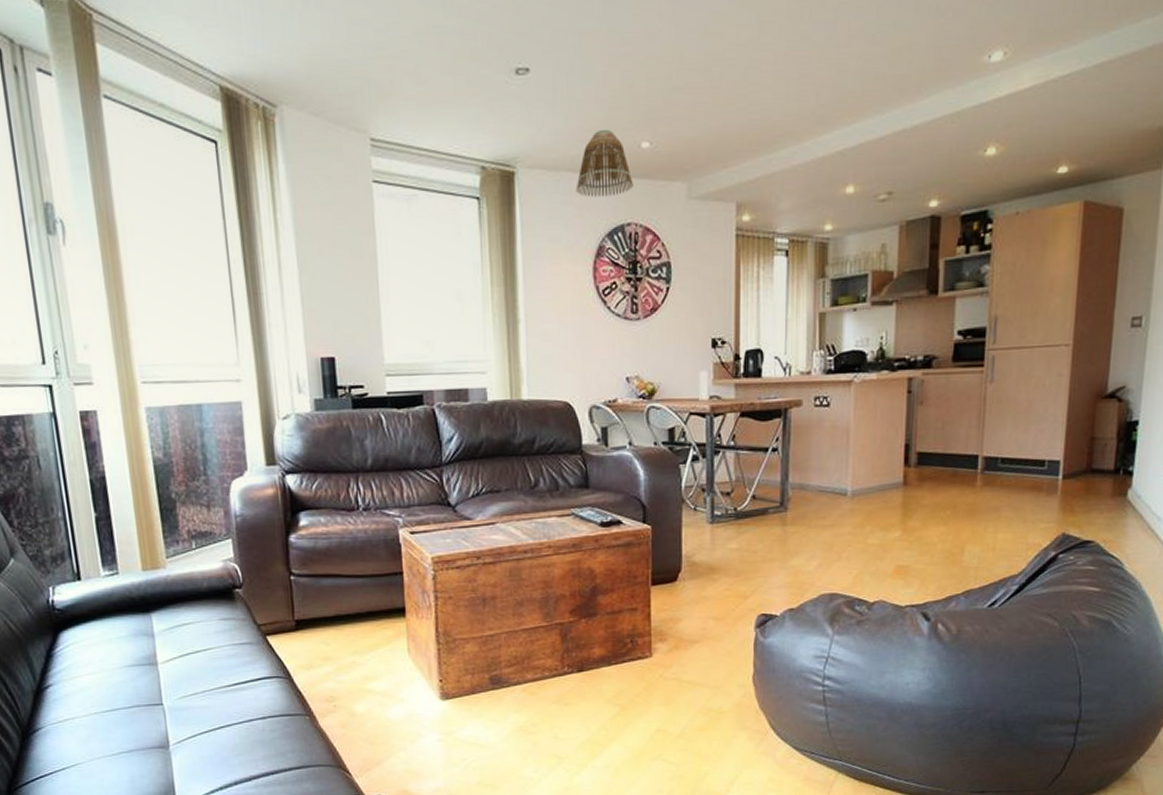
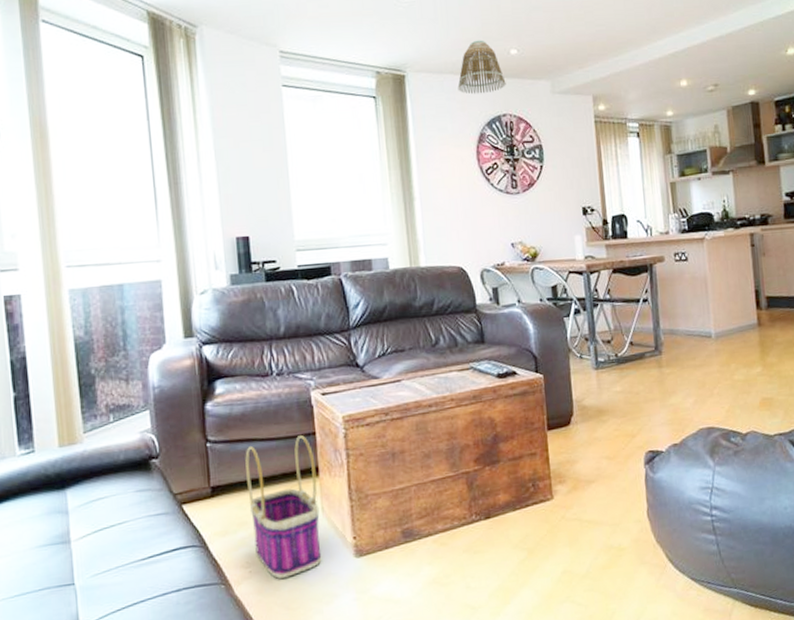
basket: none [330,574,407,714] -> present [245,435,322,579]

